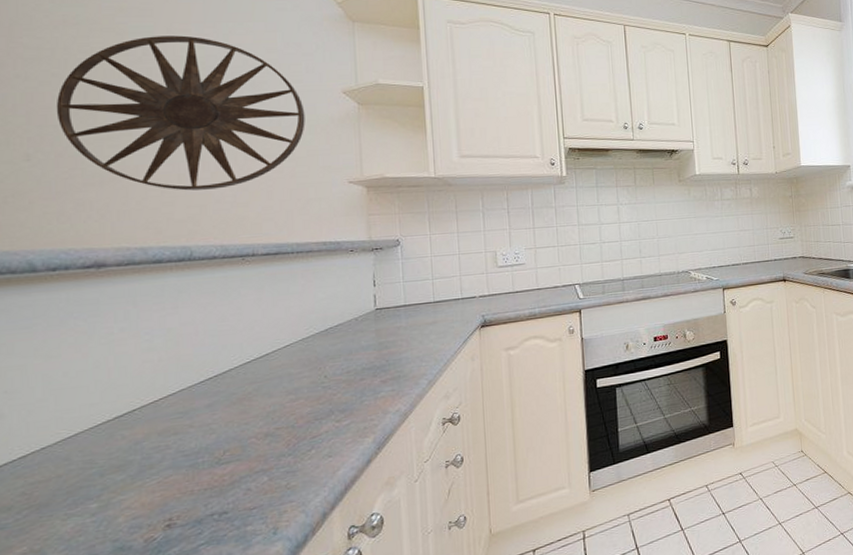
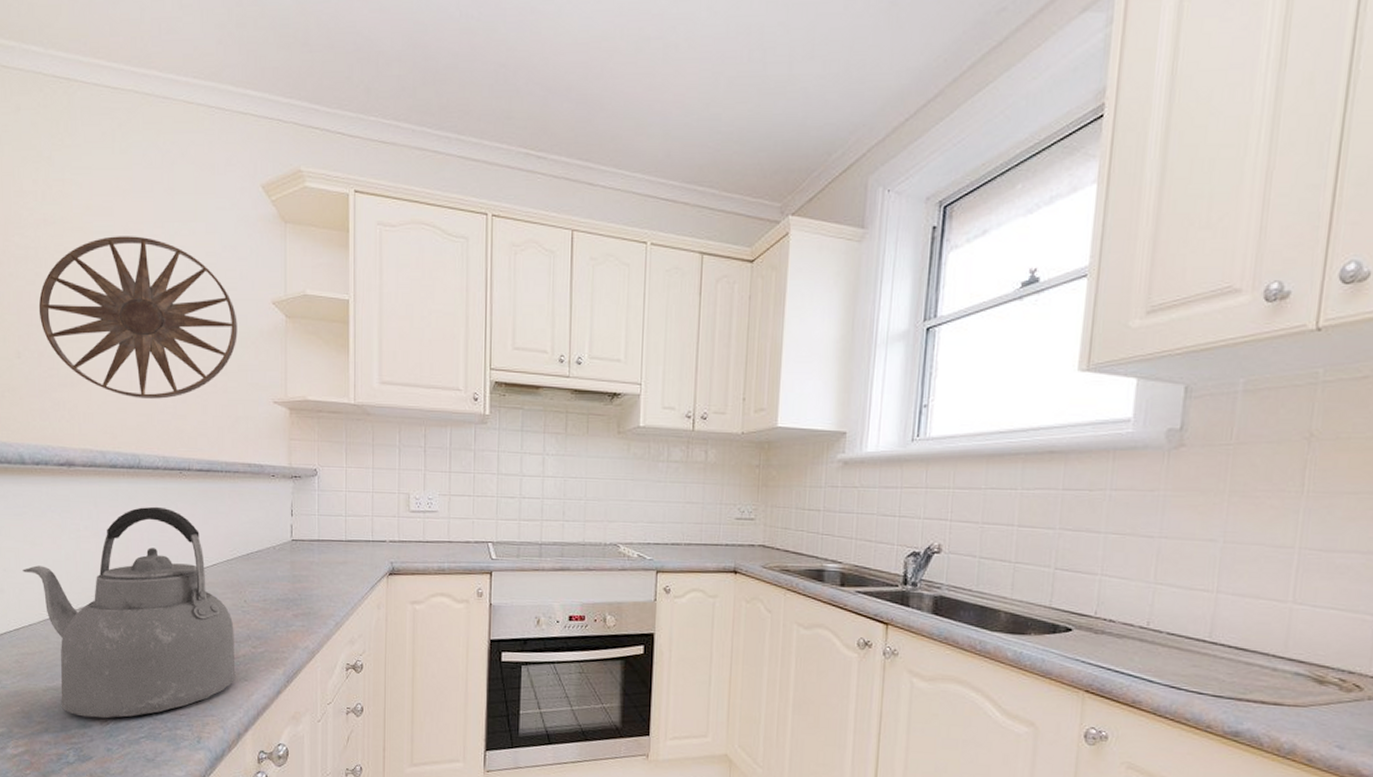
kettle: none [31,296,318,539] -> present [22,506,236,719]

